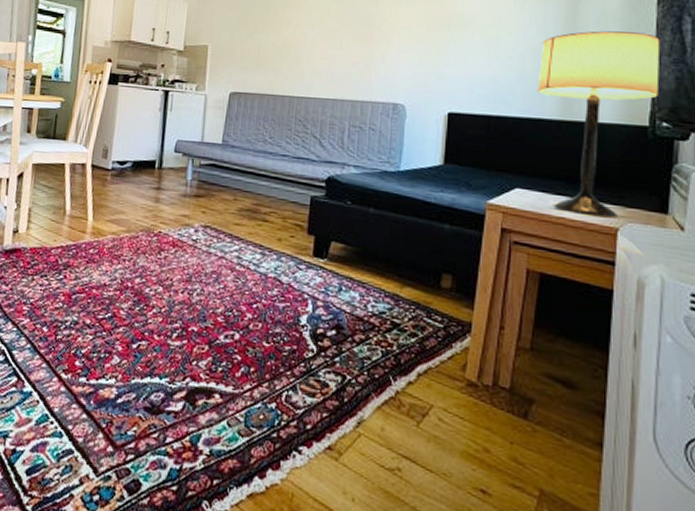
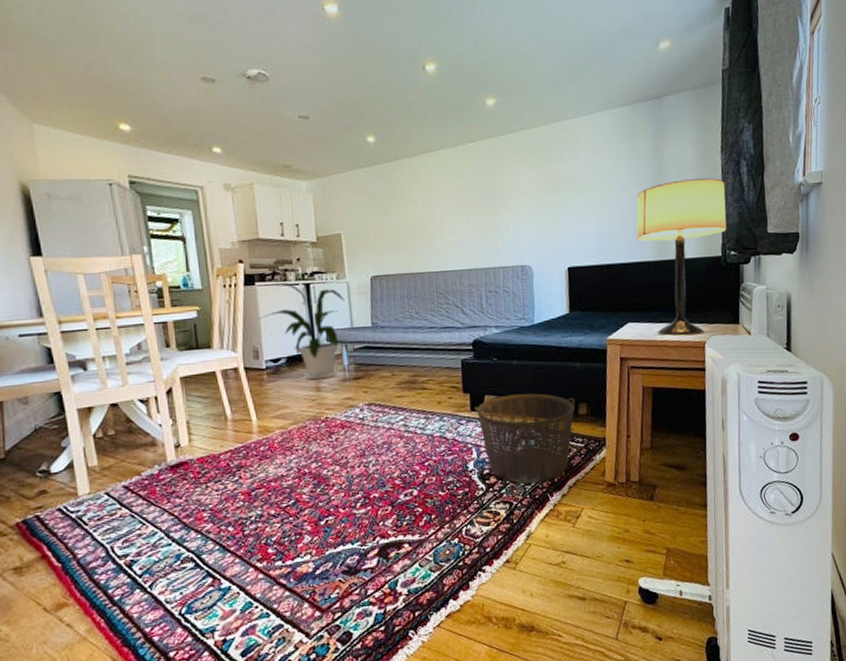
house plant: none [114,85,200,191] -> present [258,282,345,380]
basket: none [317,246,438,361] -> present [474,393,576,484]

